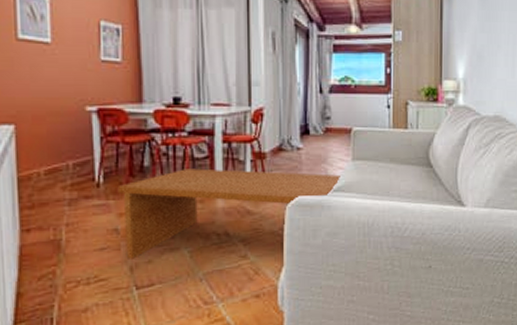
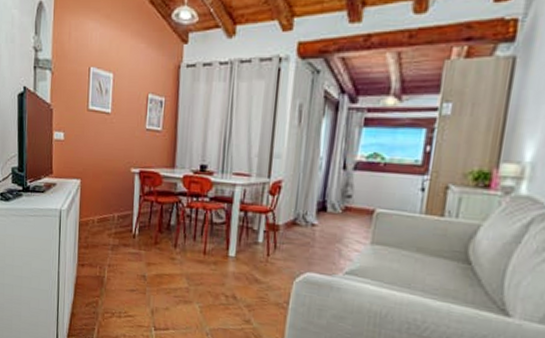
coffee table: present [117,168,340,259] -> none [148,231,355,304]

